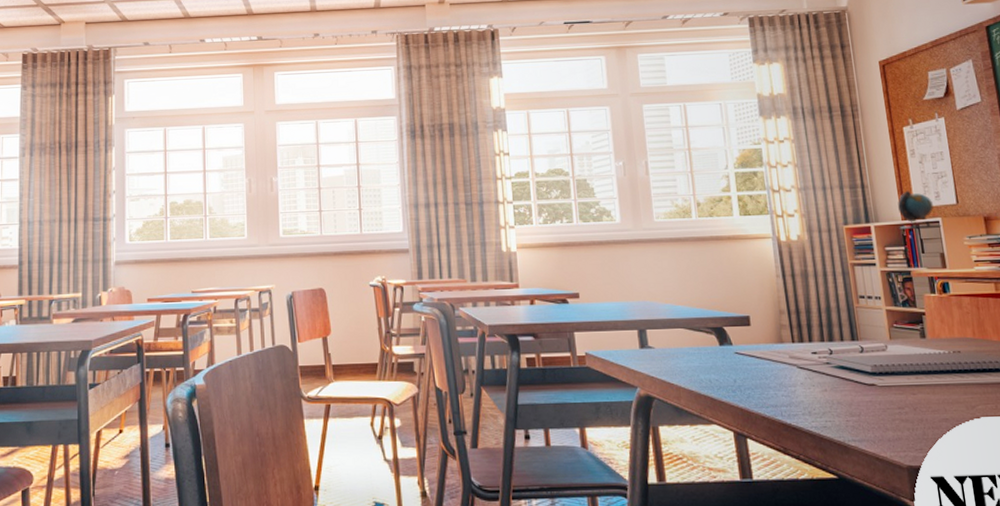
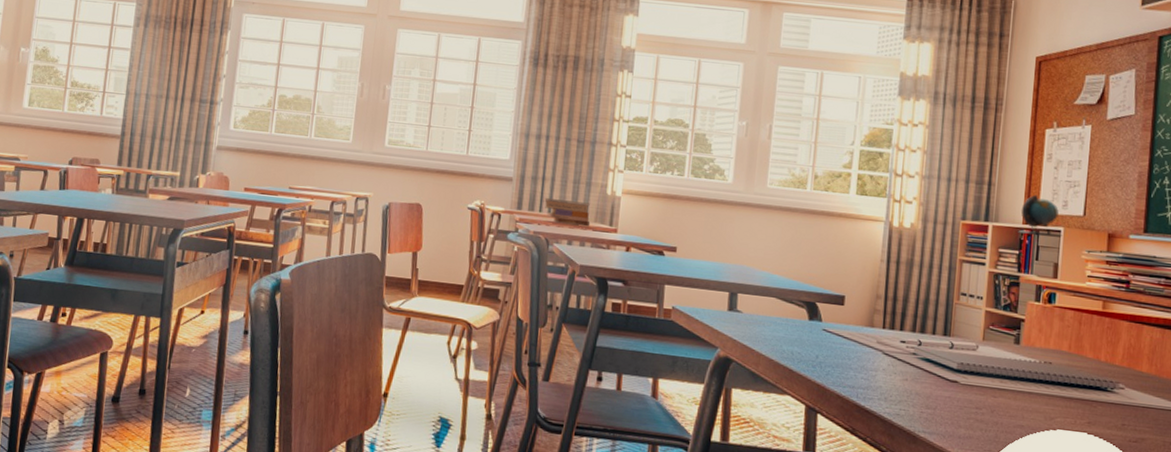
books: none [442,262,492,287] -> present [543,198,590,227]

